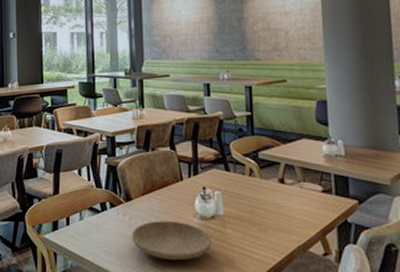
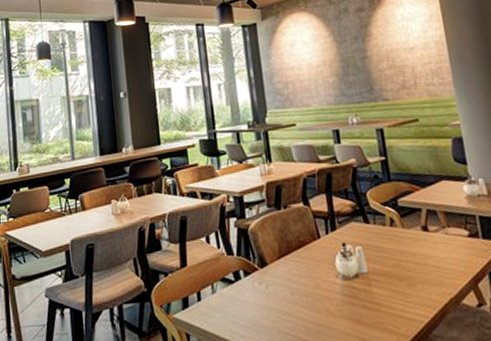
plate: present [131,221,212,261] -> none [270,284,358,330]

